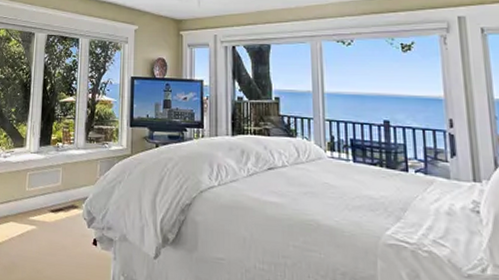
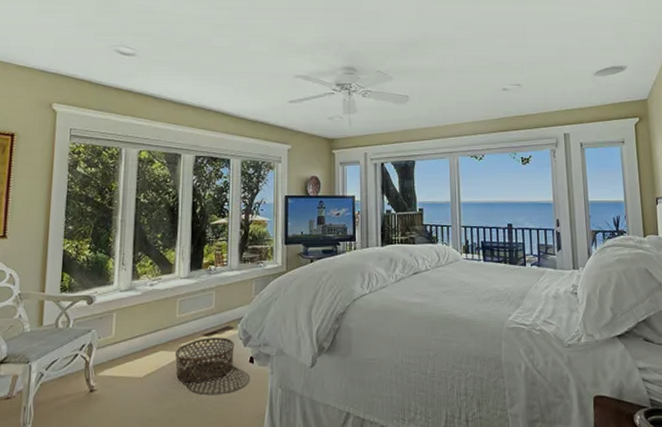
basket: none [23,214,79,258] -> present [174,337,235,383]

